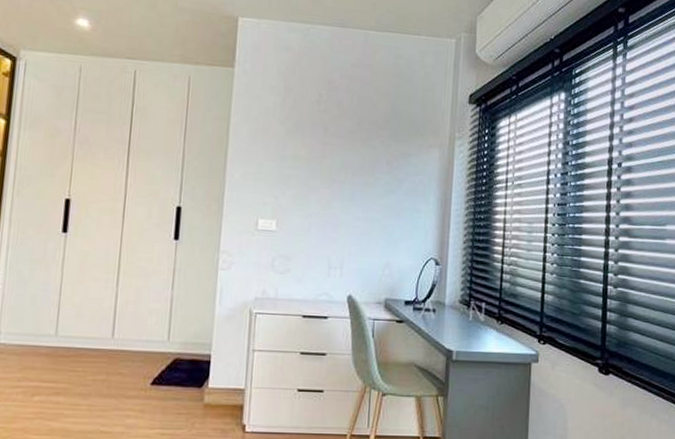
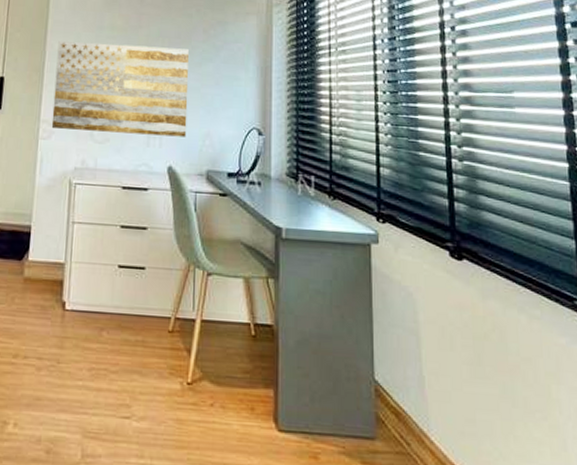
wall art: none [231,170,372,268] -> present [51,41,189,137]

